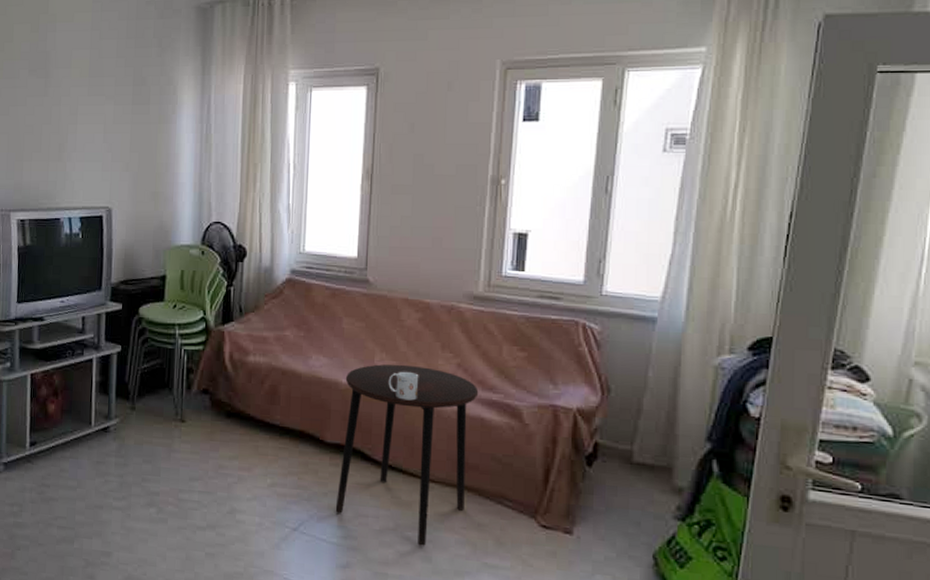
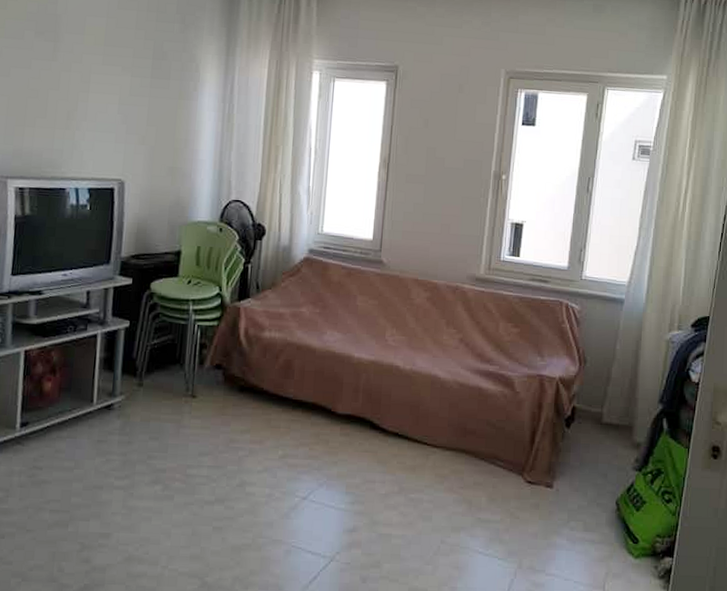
side table: present [335,364,479,546] -> none [344,339,478,506]
mug: present [388,371,419,401] -> none [397,345,426,373]

